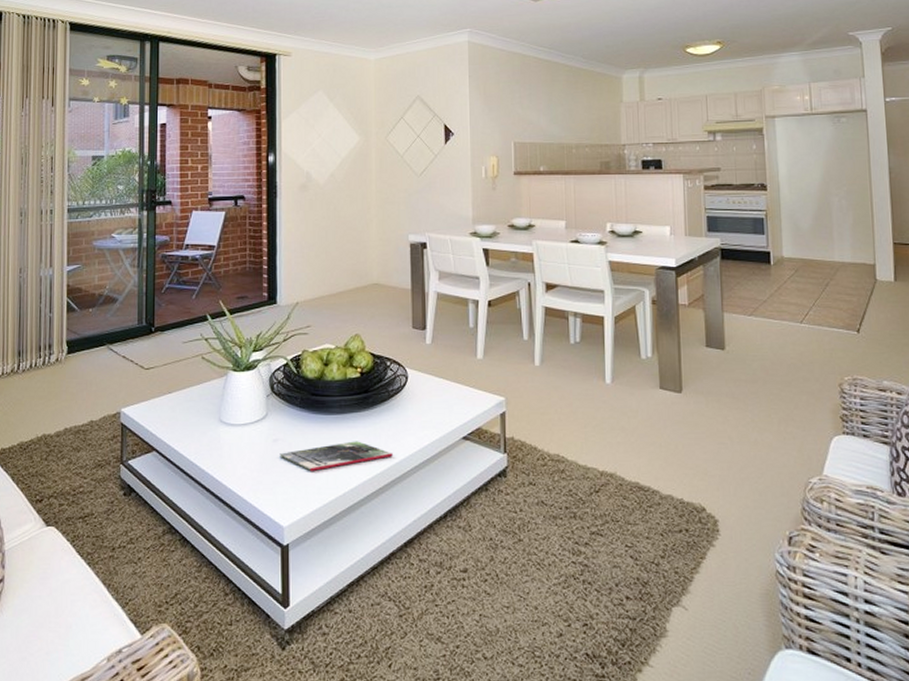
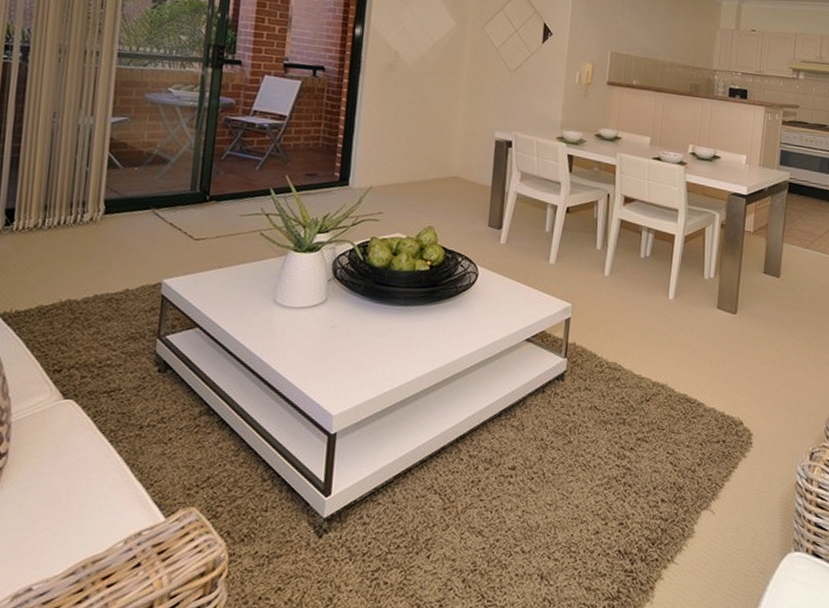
magazine: present [280,441,393,471] -> none [336,334,454,361]

